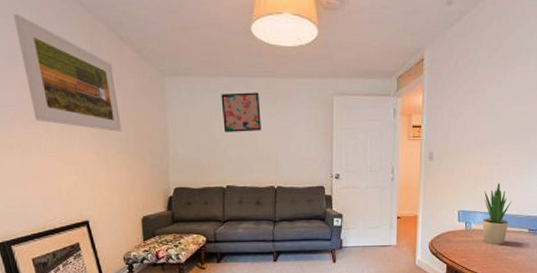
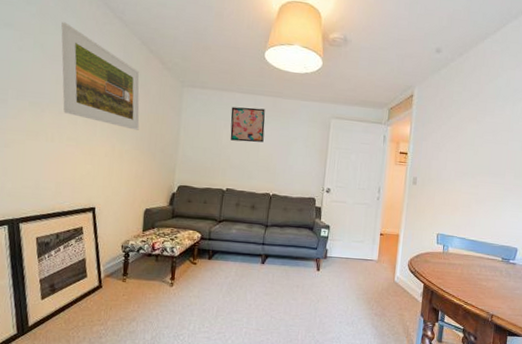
potted plant: present [482,183,512,245] -> none [459,212,488,271]

